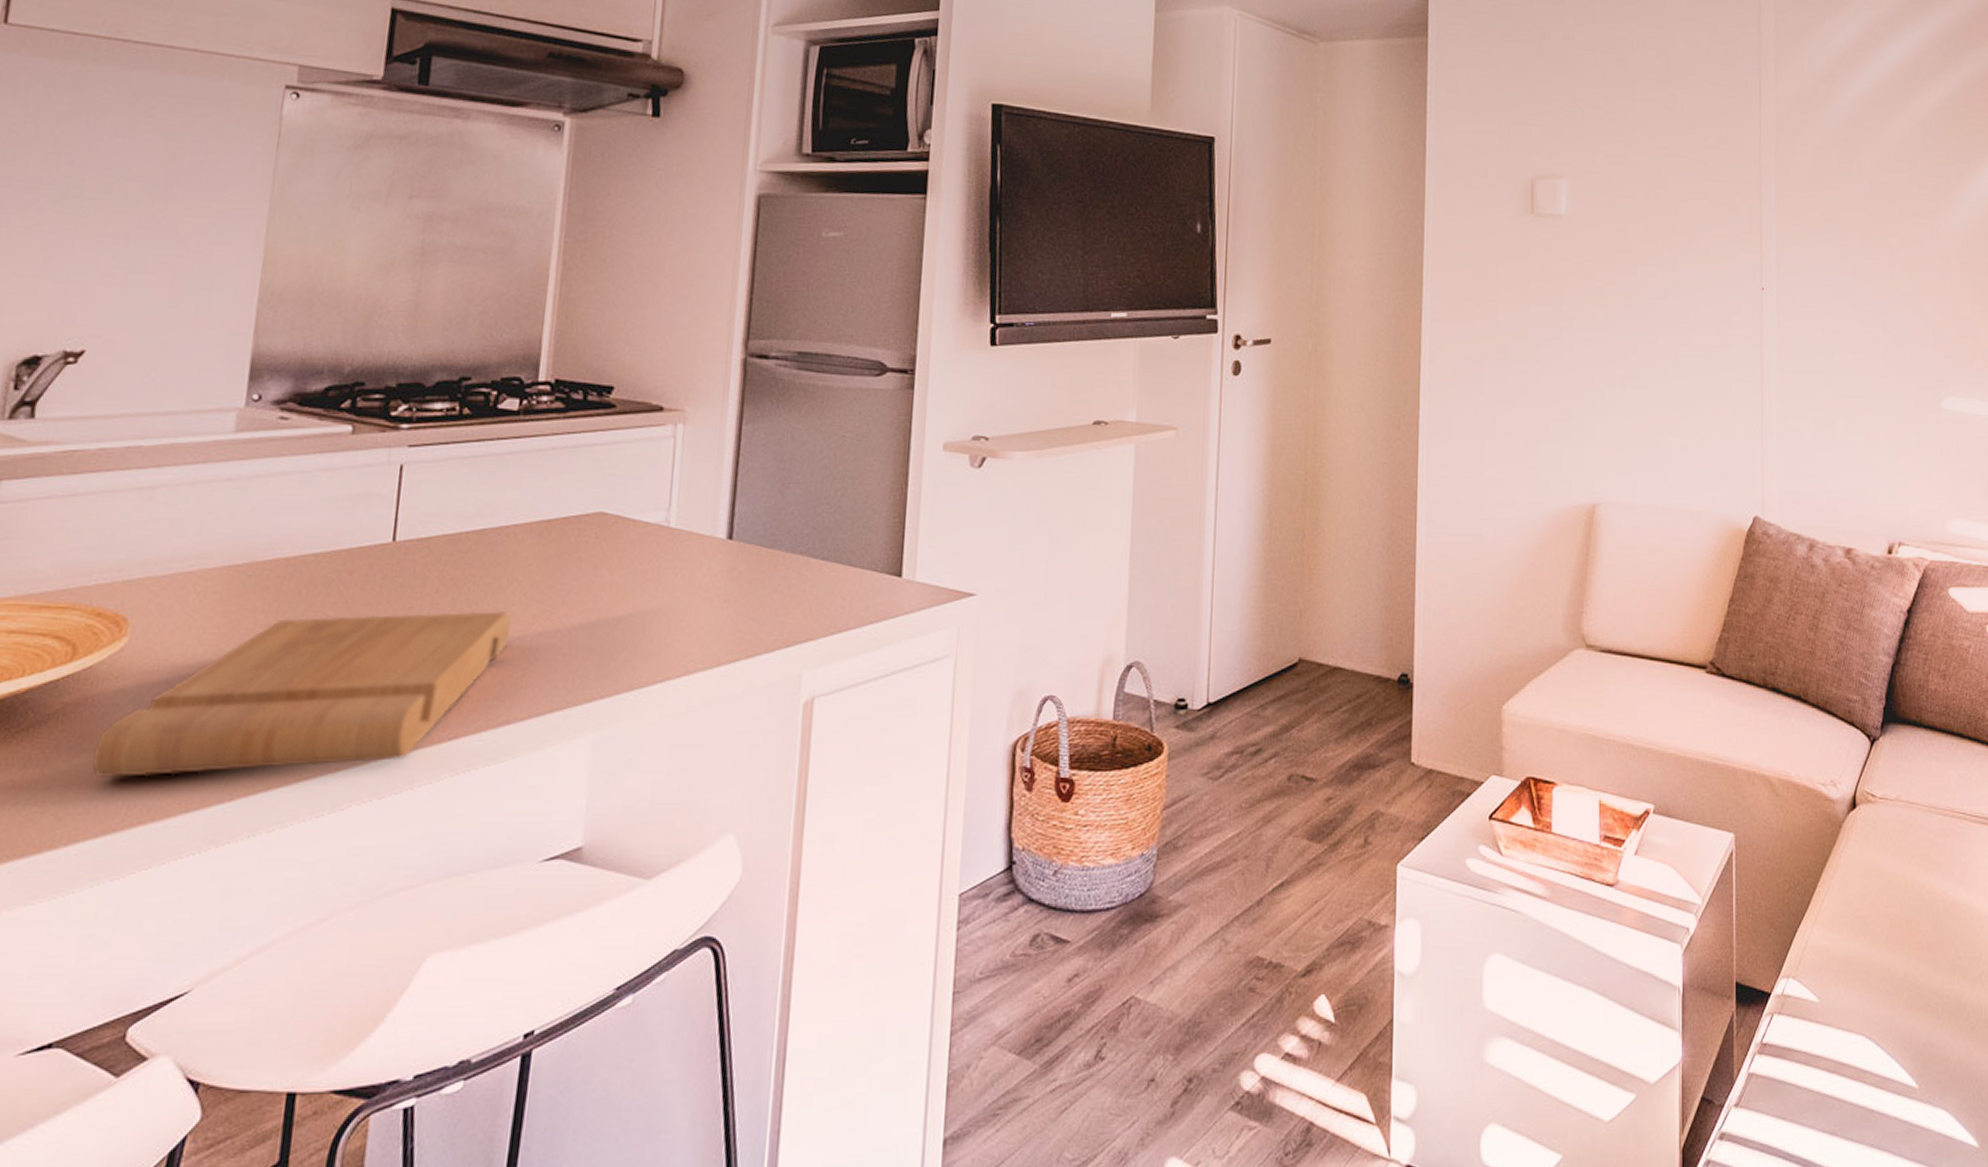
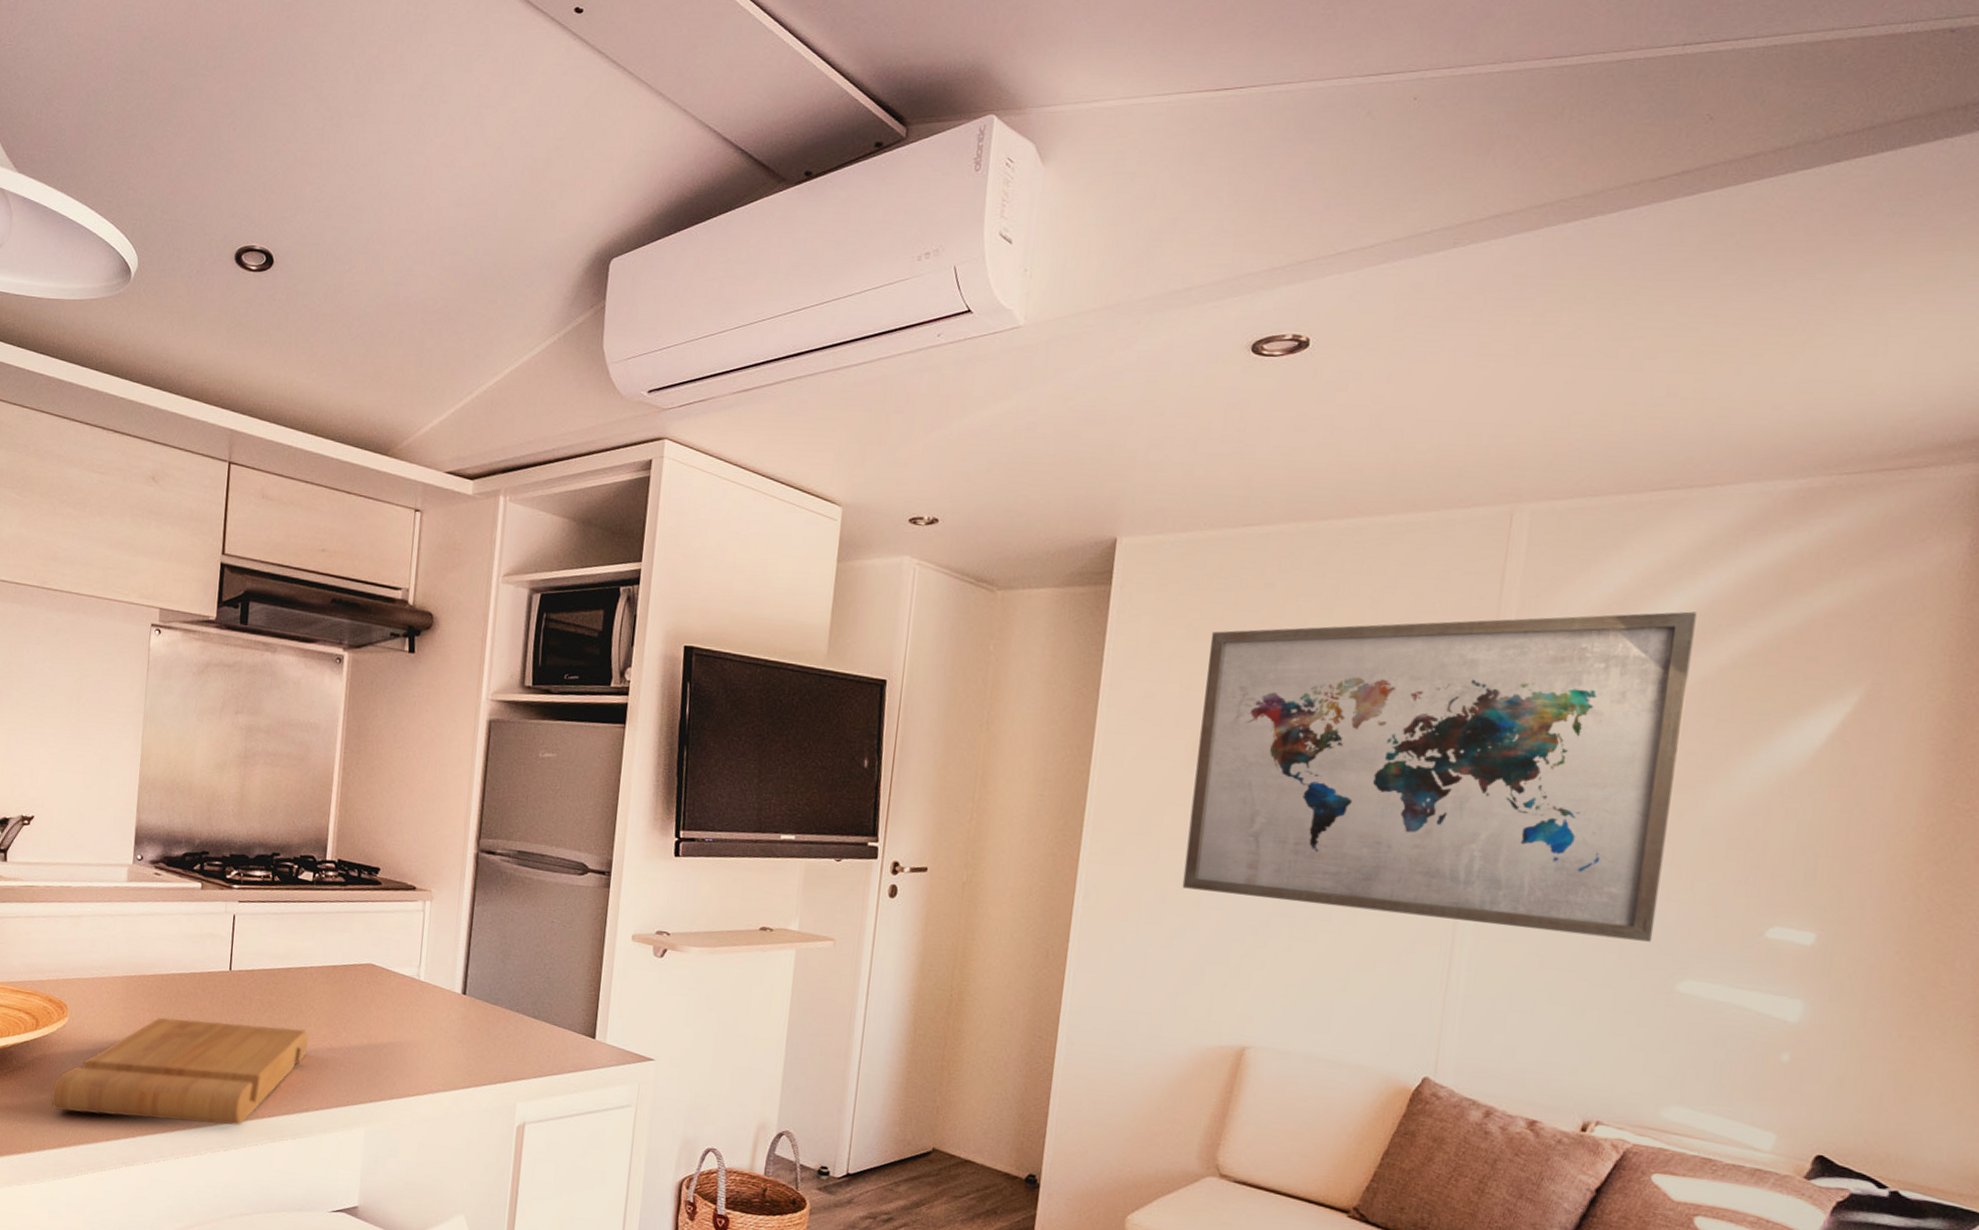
wall art: none [1521,60,1918,364] -> present [1182,611,1697,942]

